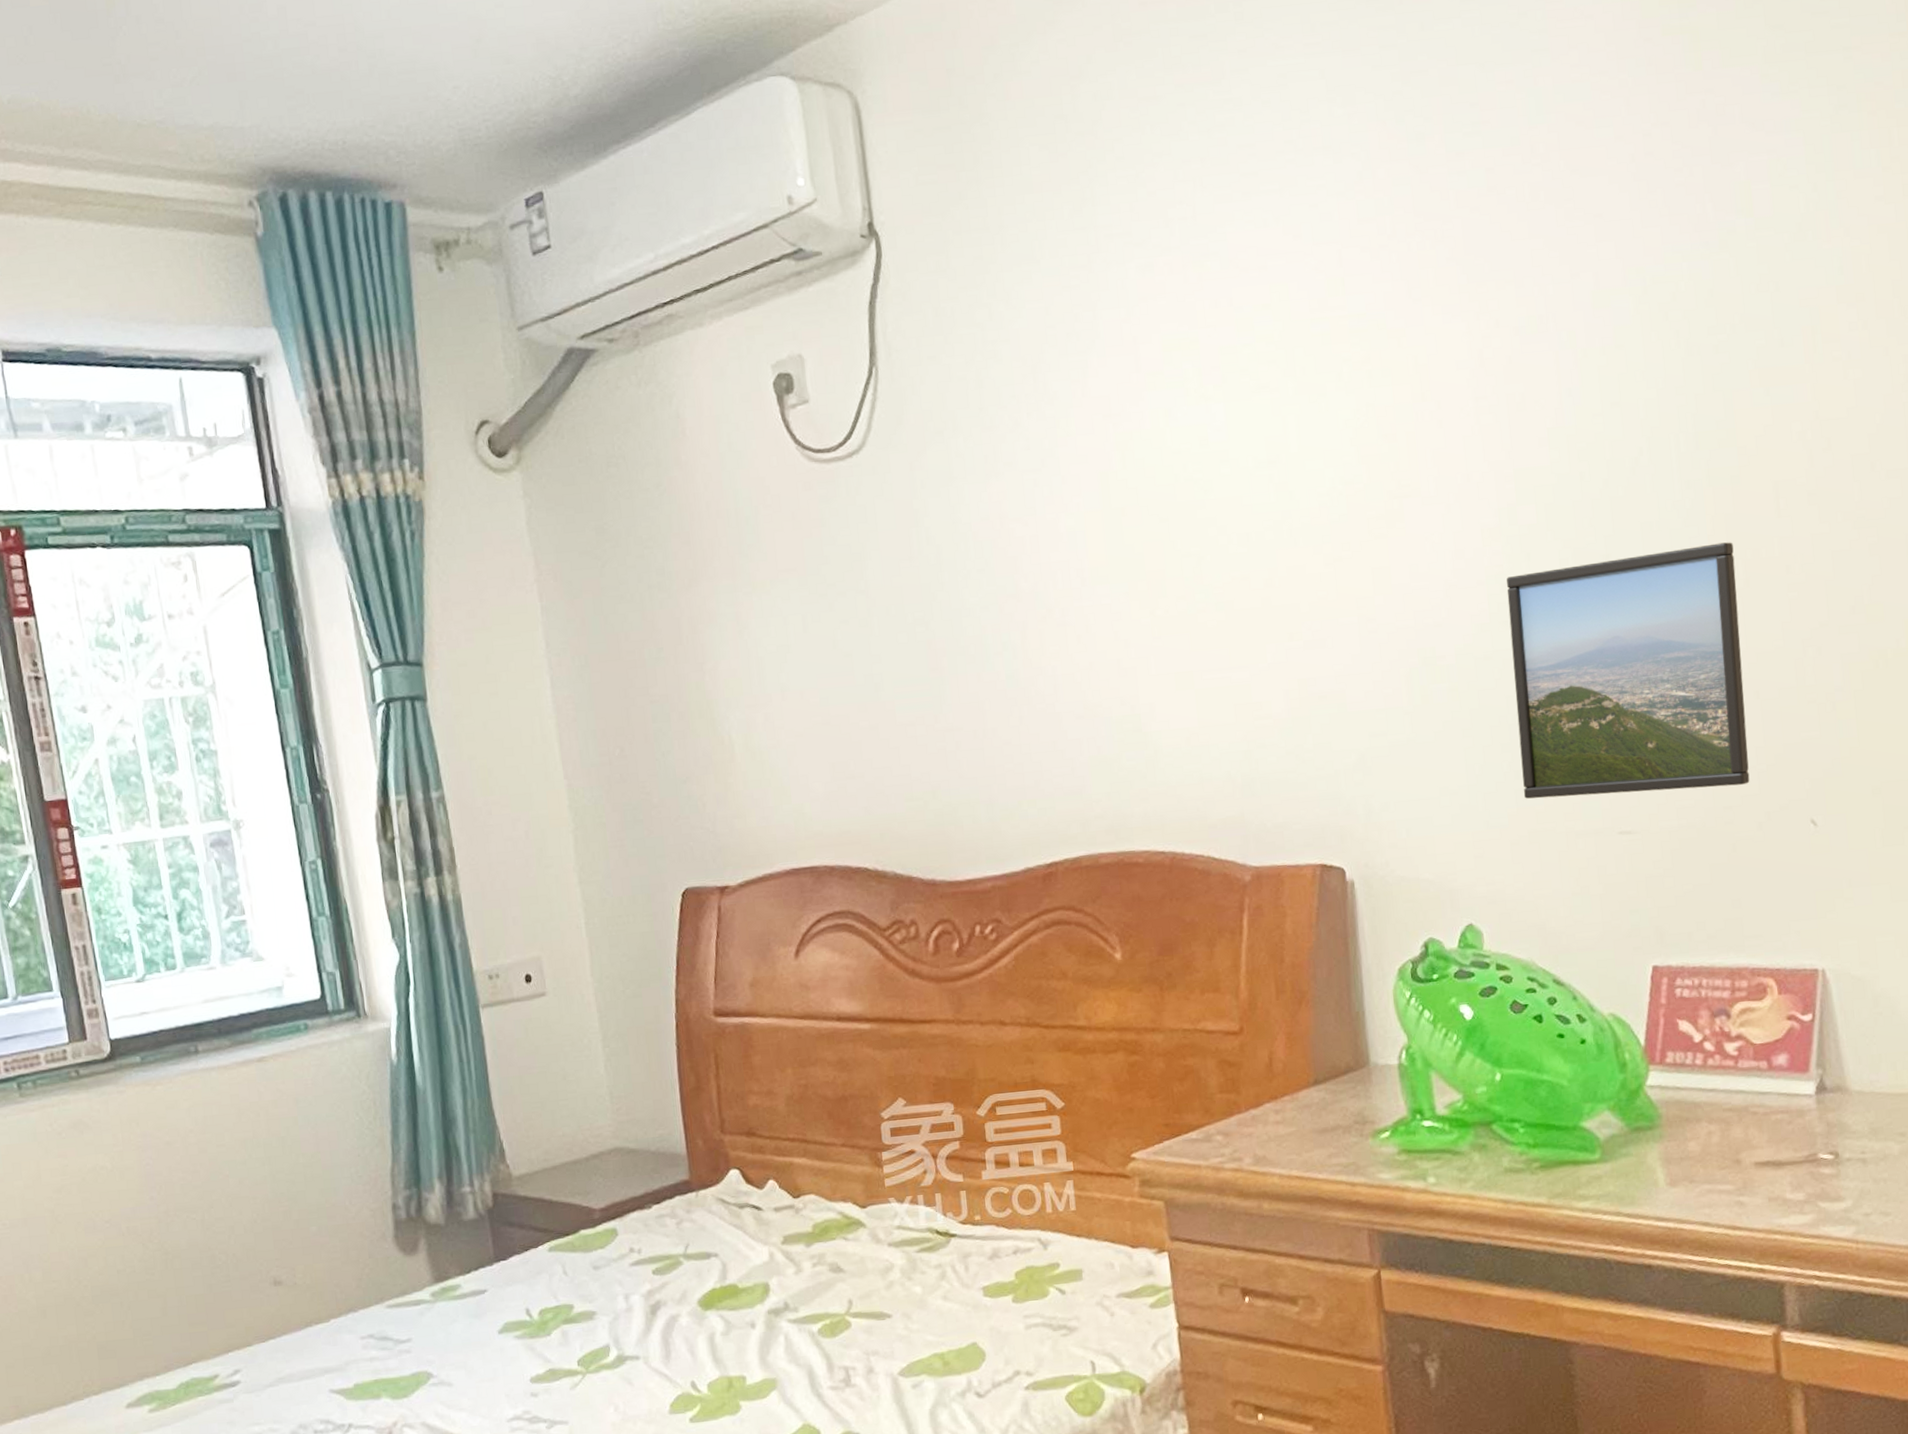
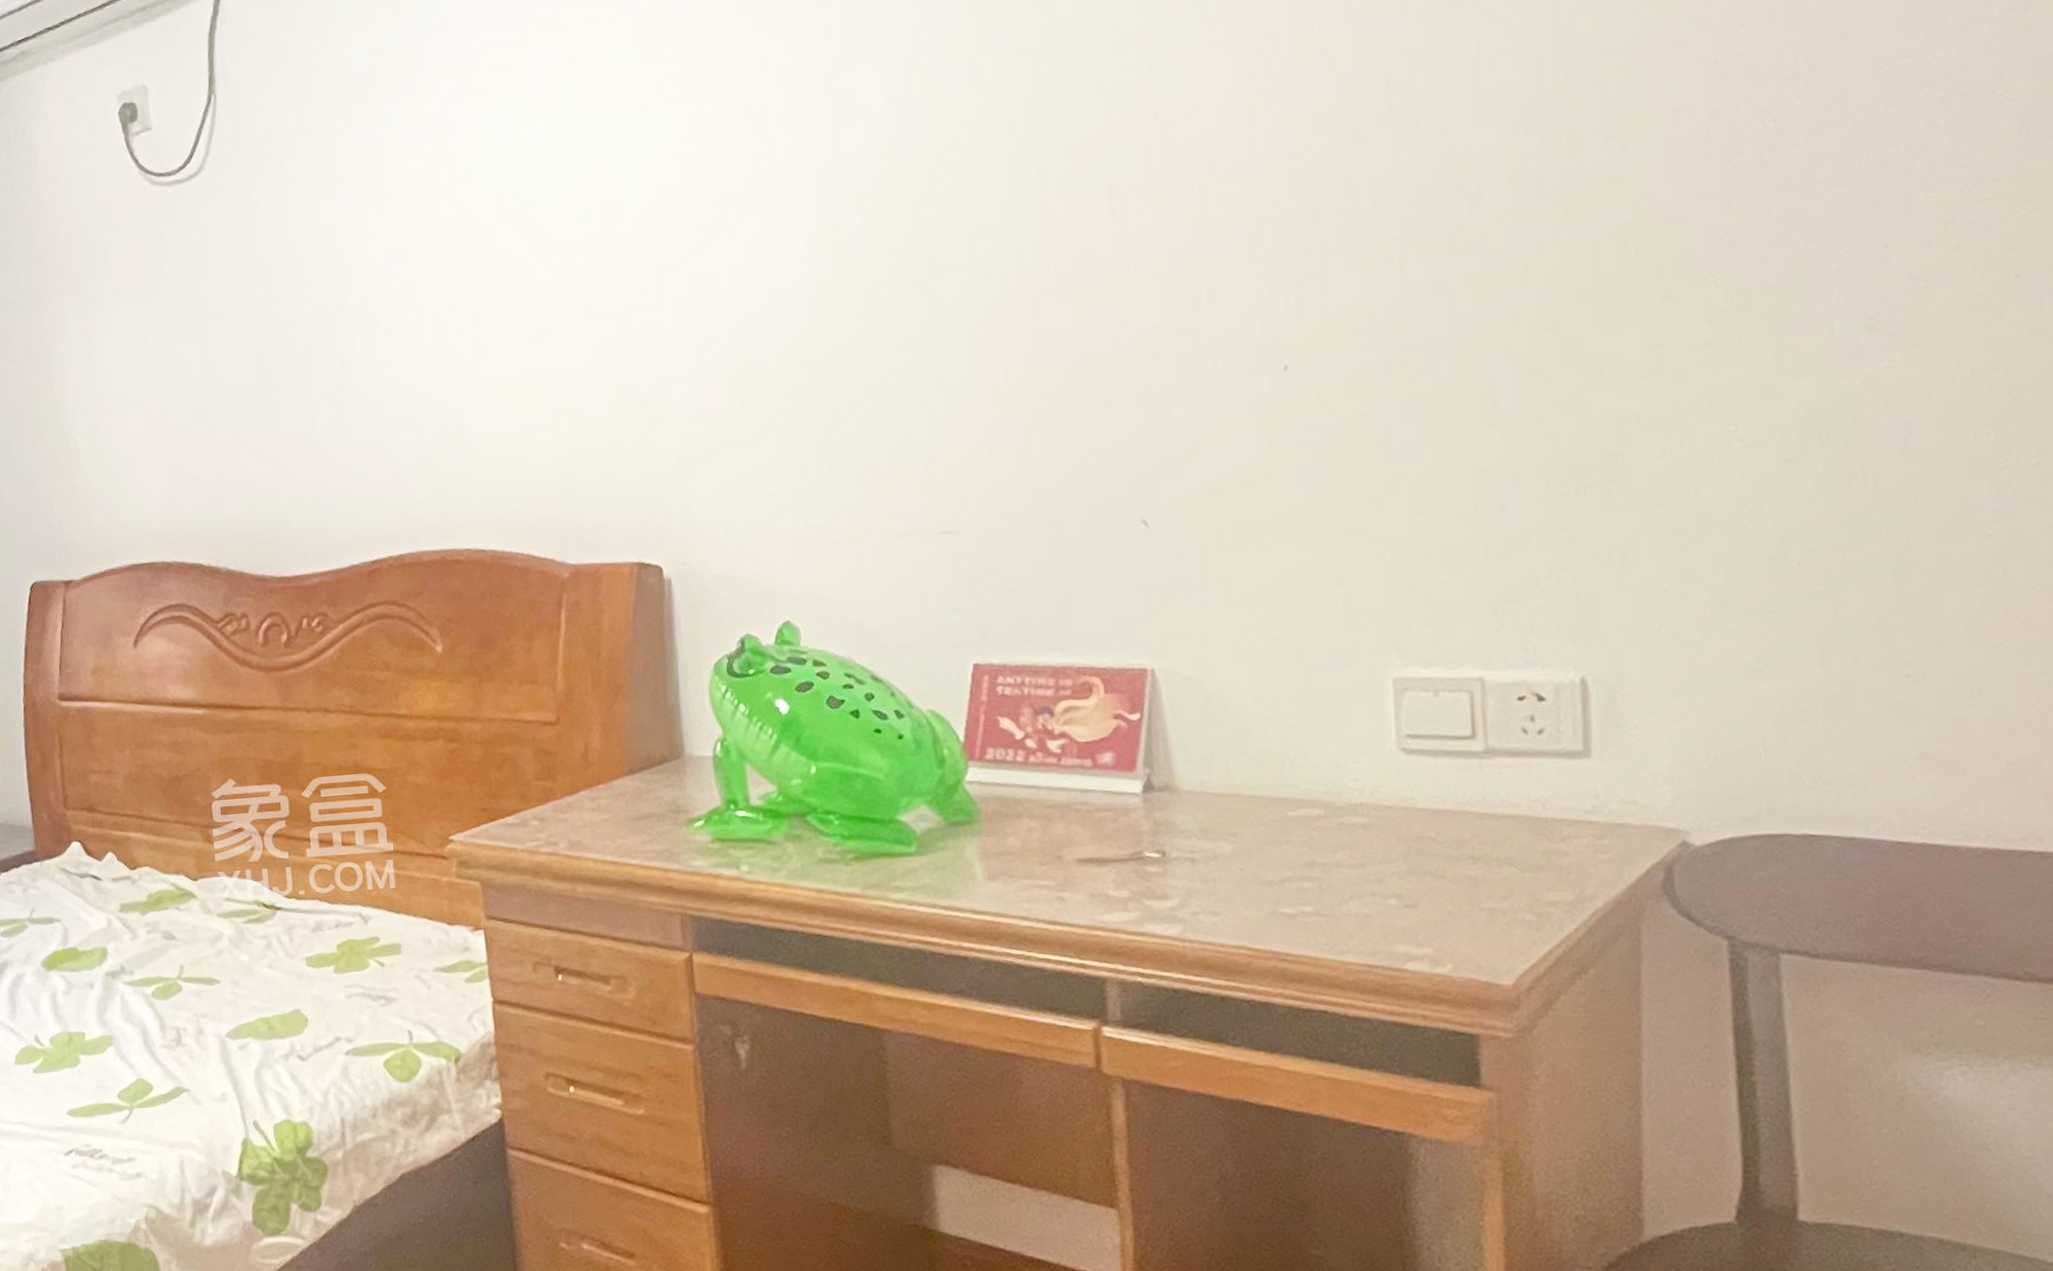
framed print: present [1506,542,1750,799] -> none [828,244,1078,500]

